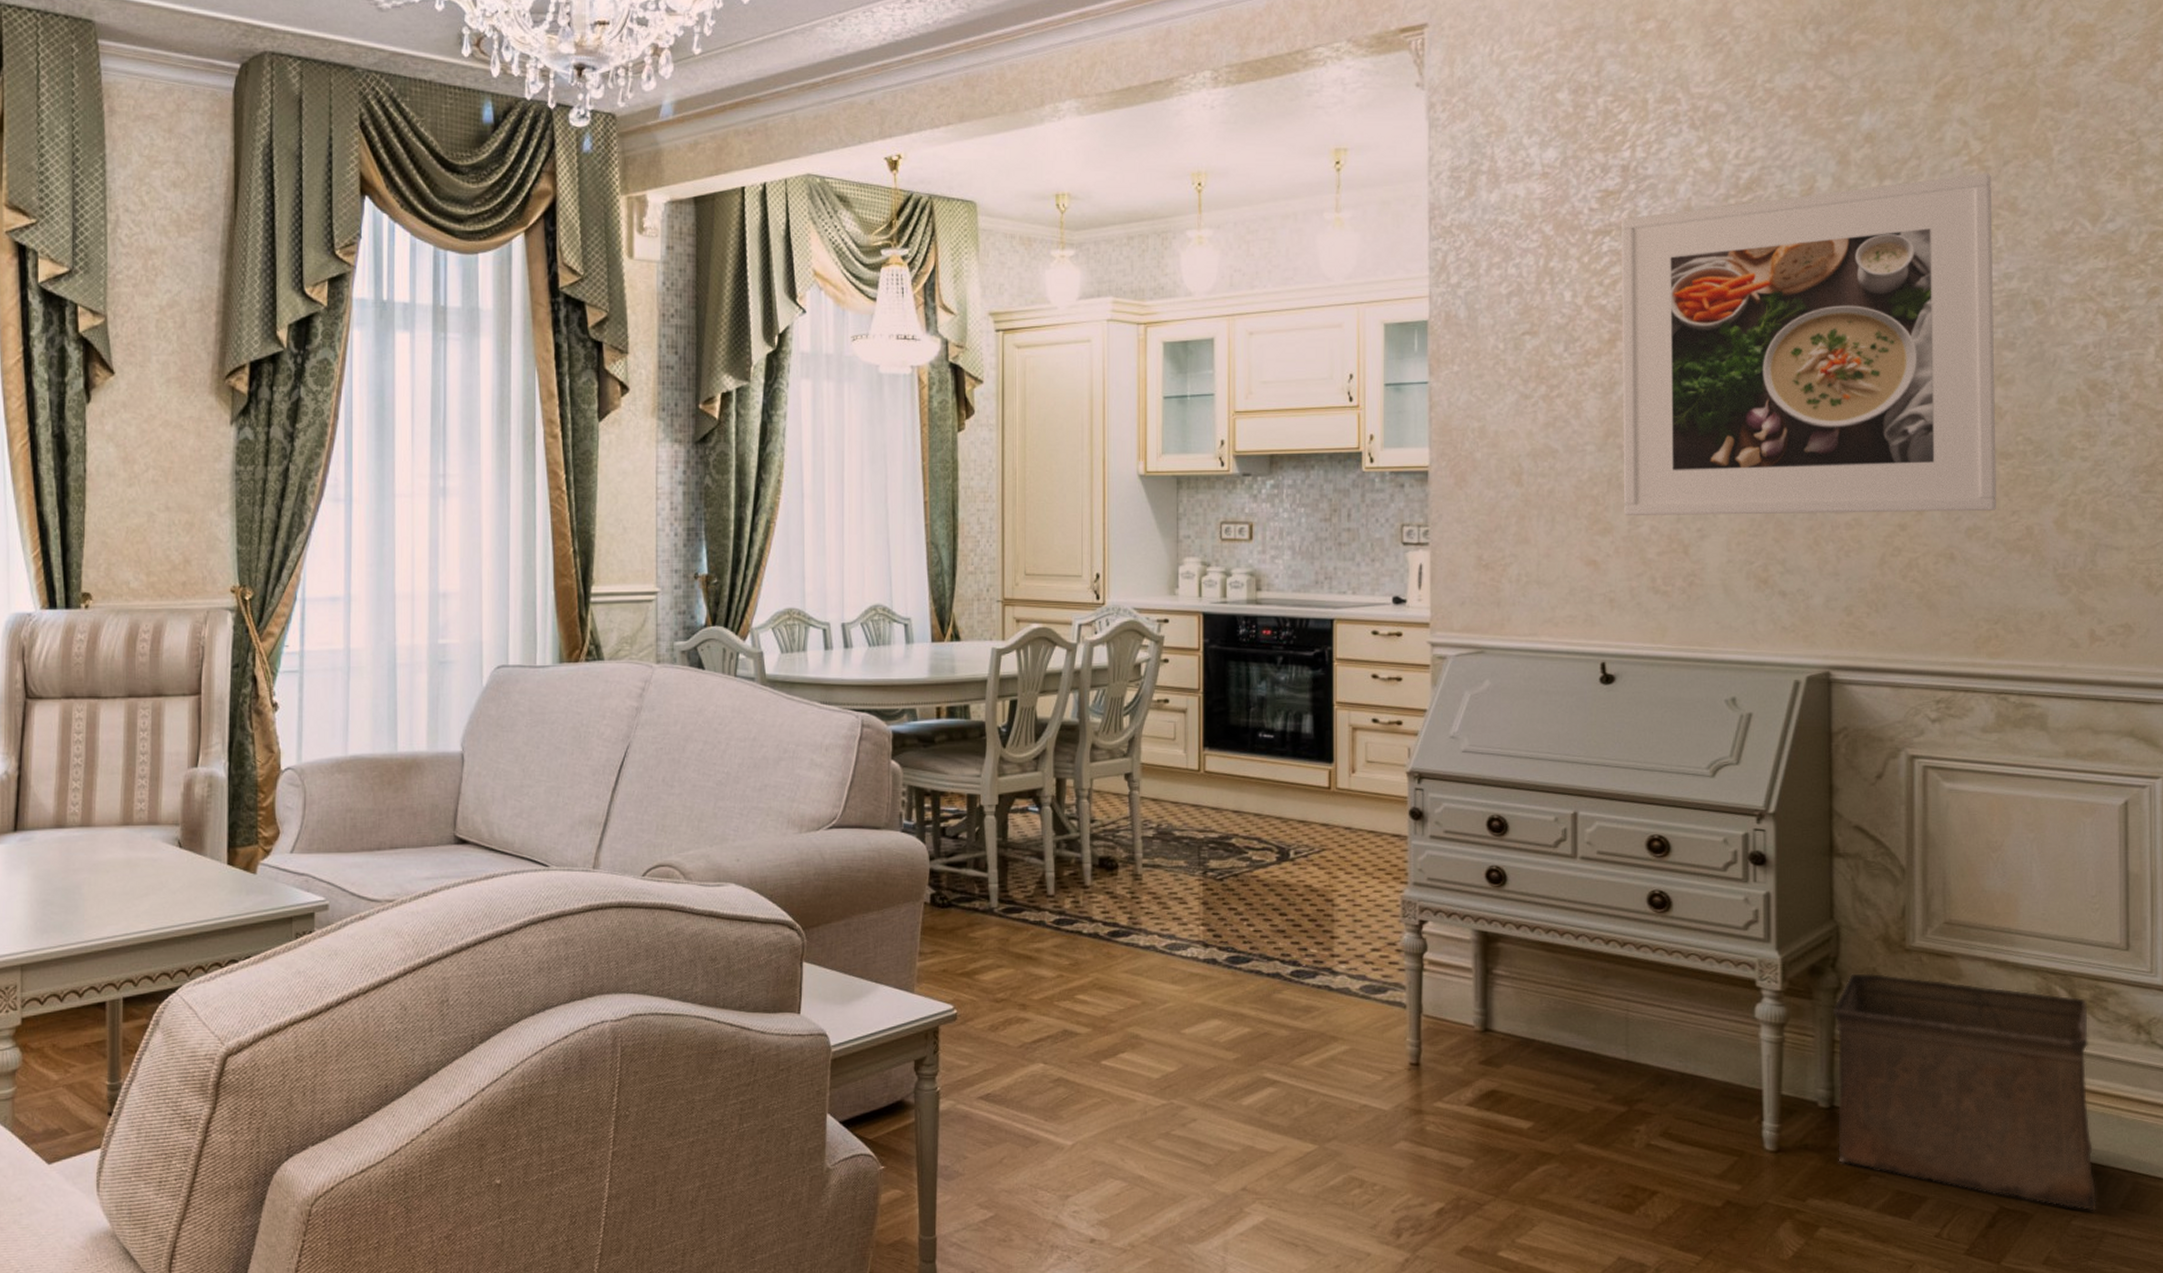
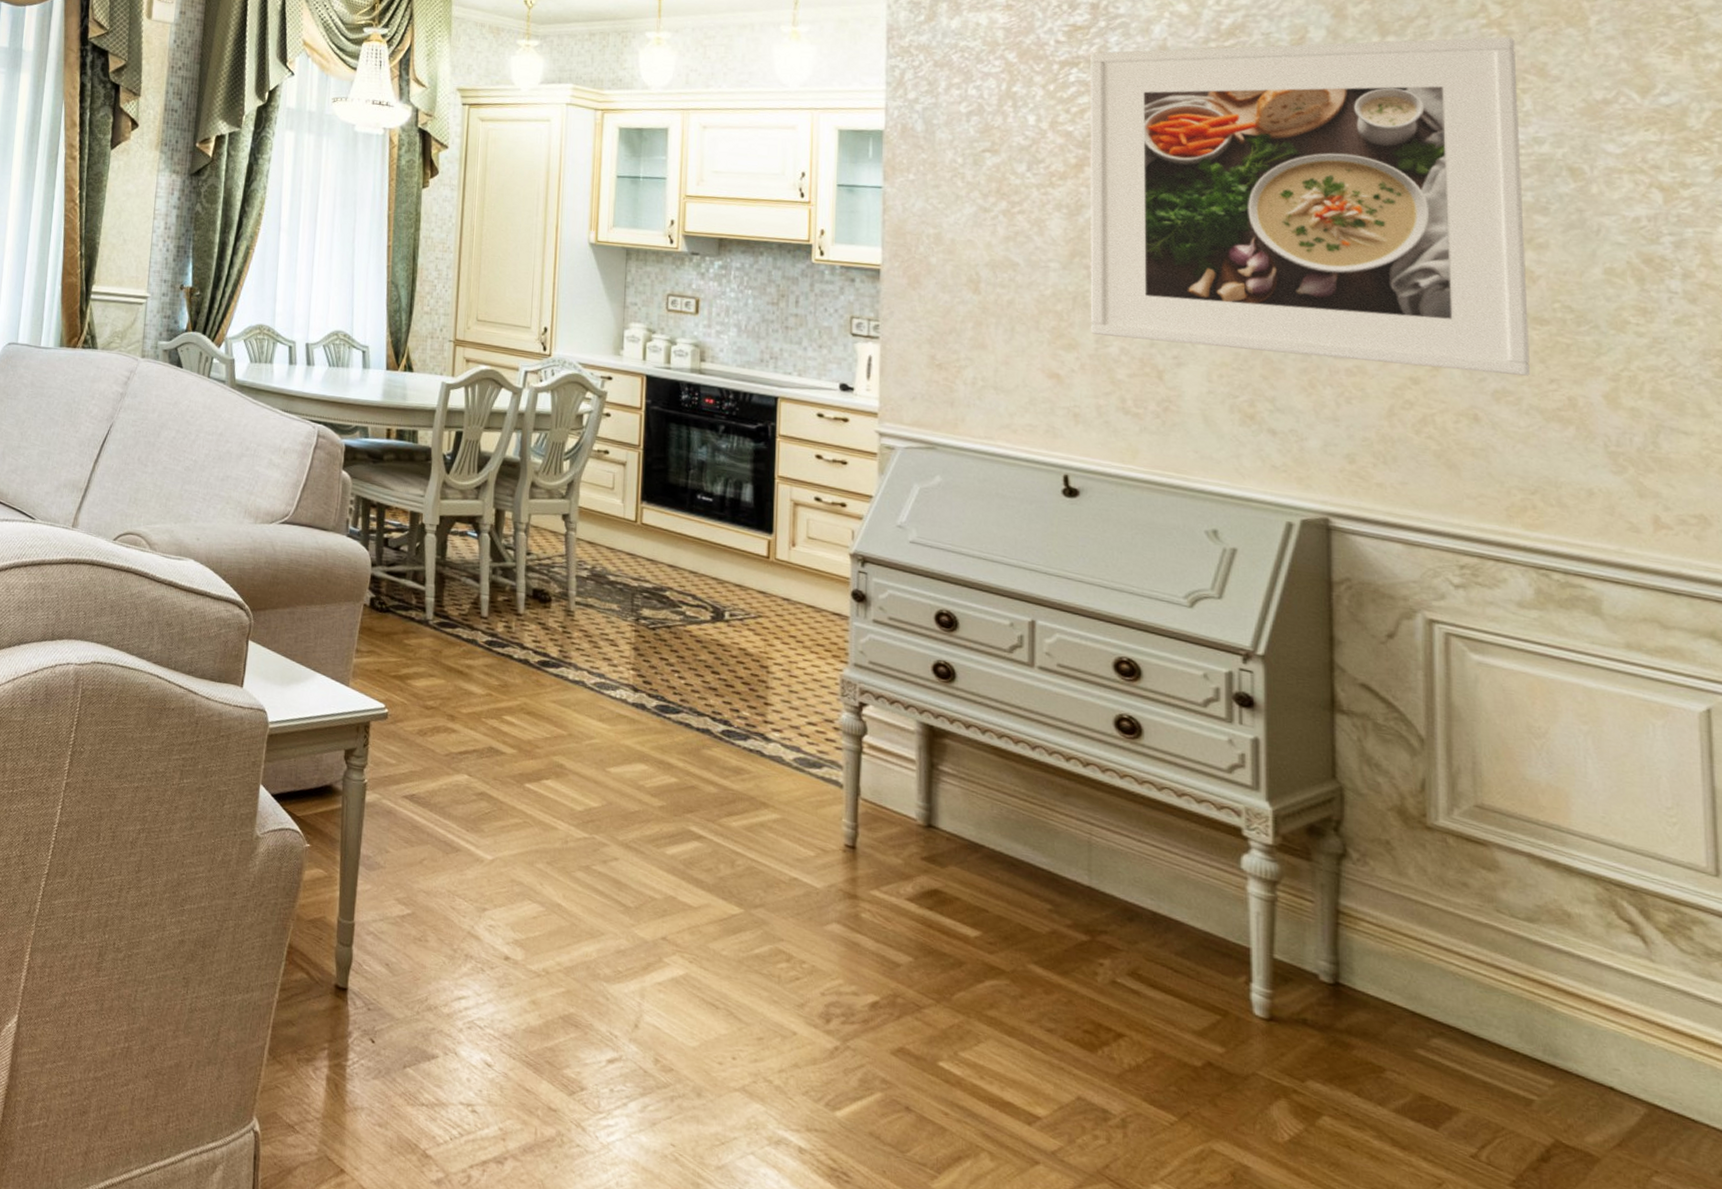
storage bin: present [1832,973,2097,1211] -> none [1336,841,1687,1170]

